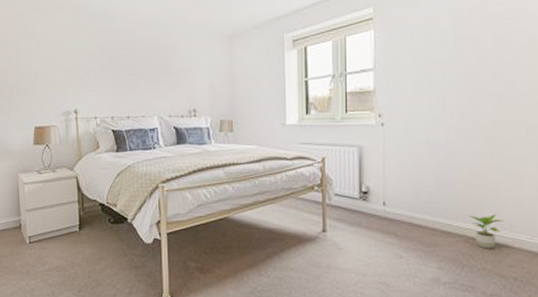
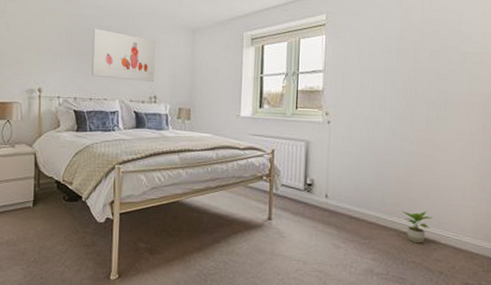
wall art: none [124,43,192,95] -> present [92,28,156,82]

